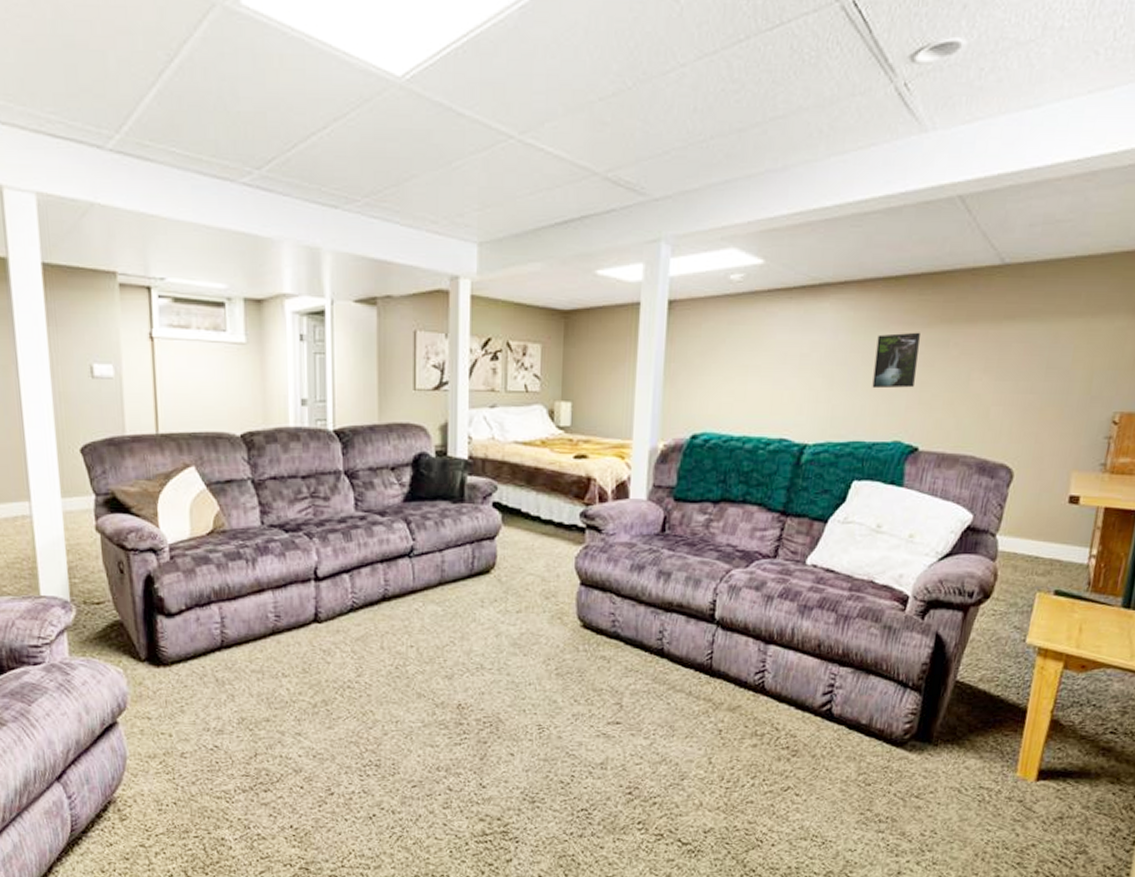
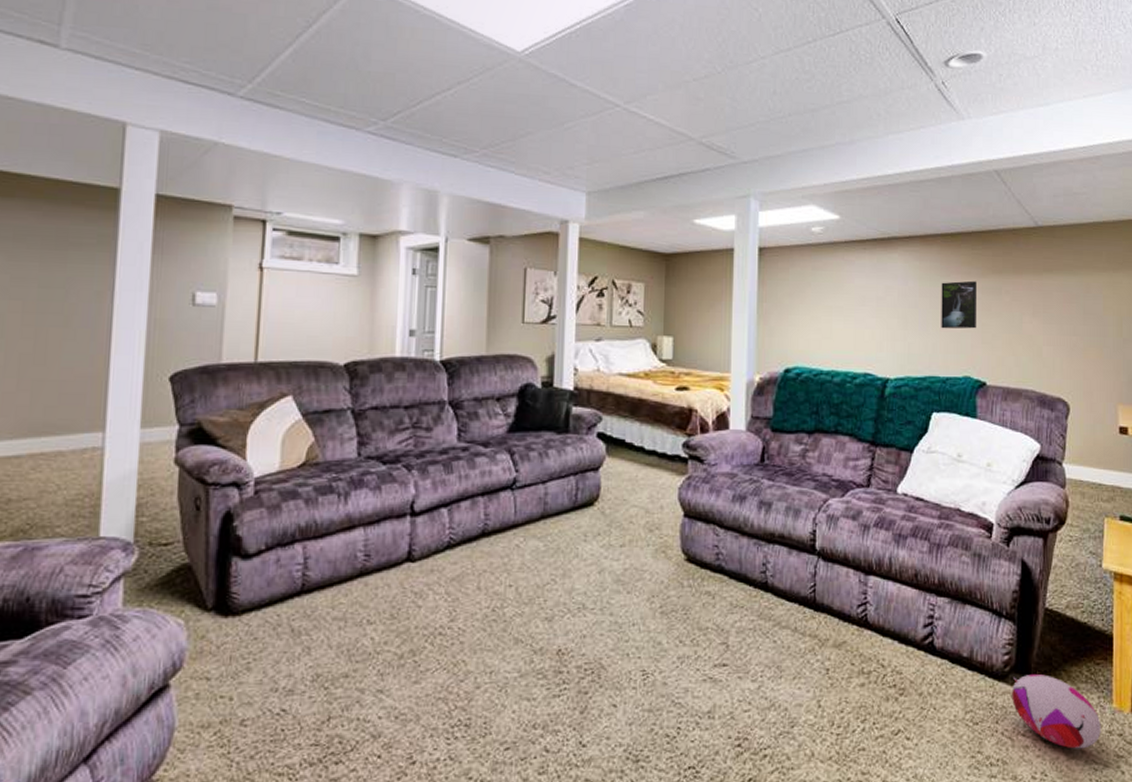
plush toy: none [908,743,1001,812] -> present [1012,674,1101,749]

